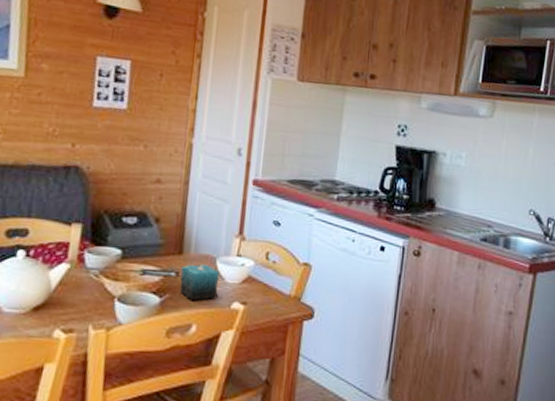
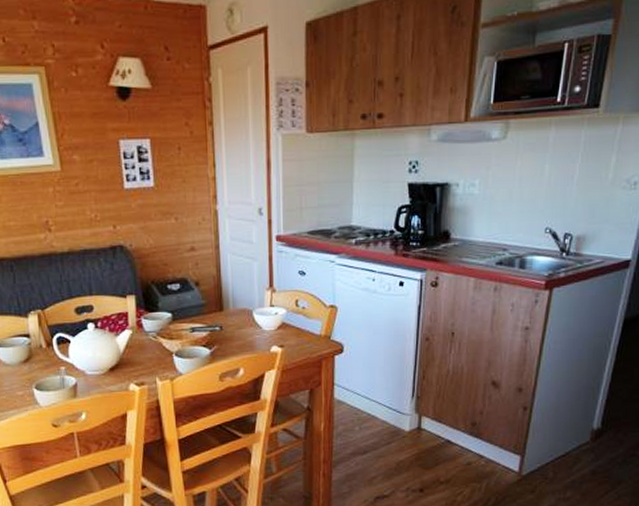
candle: present [179,264,220,301] -> none [224,317,258,348]

